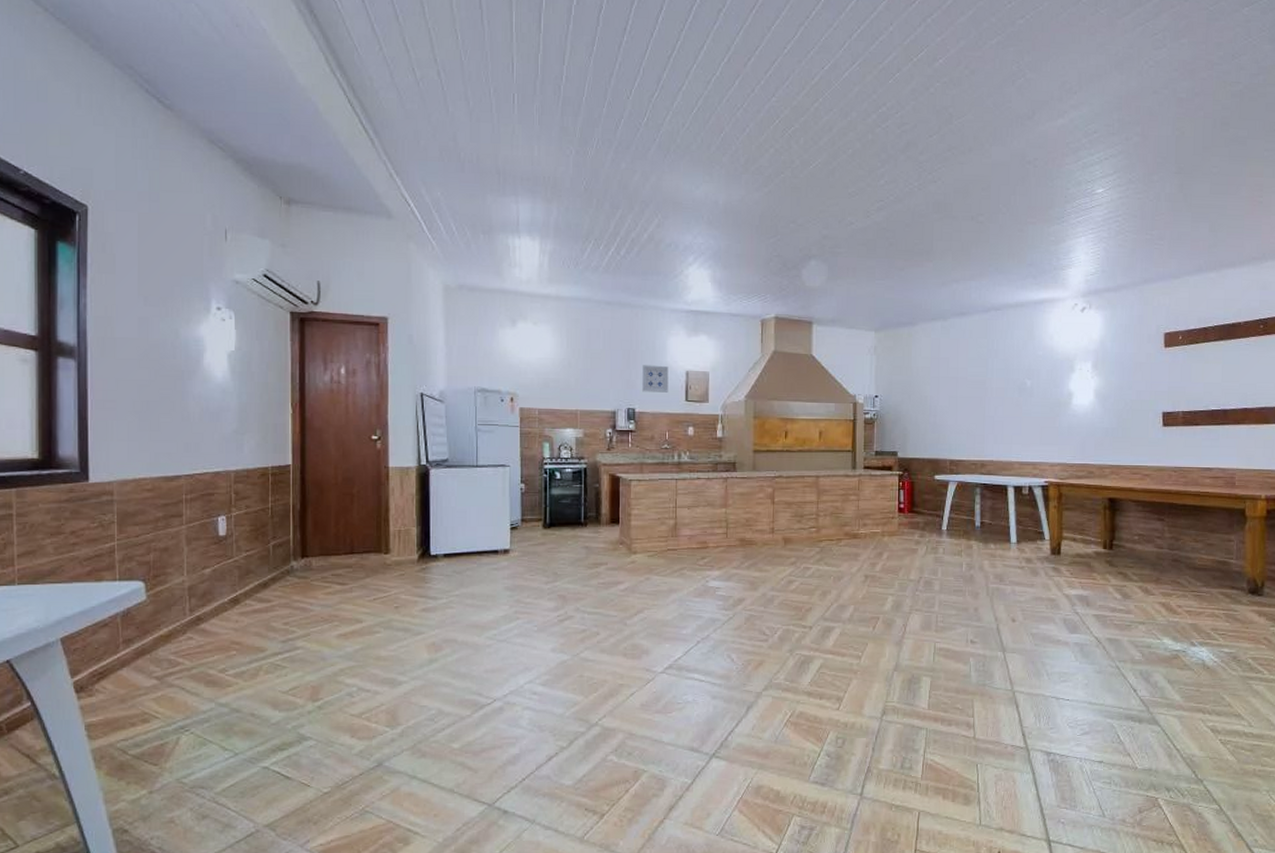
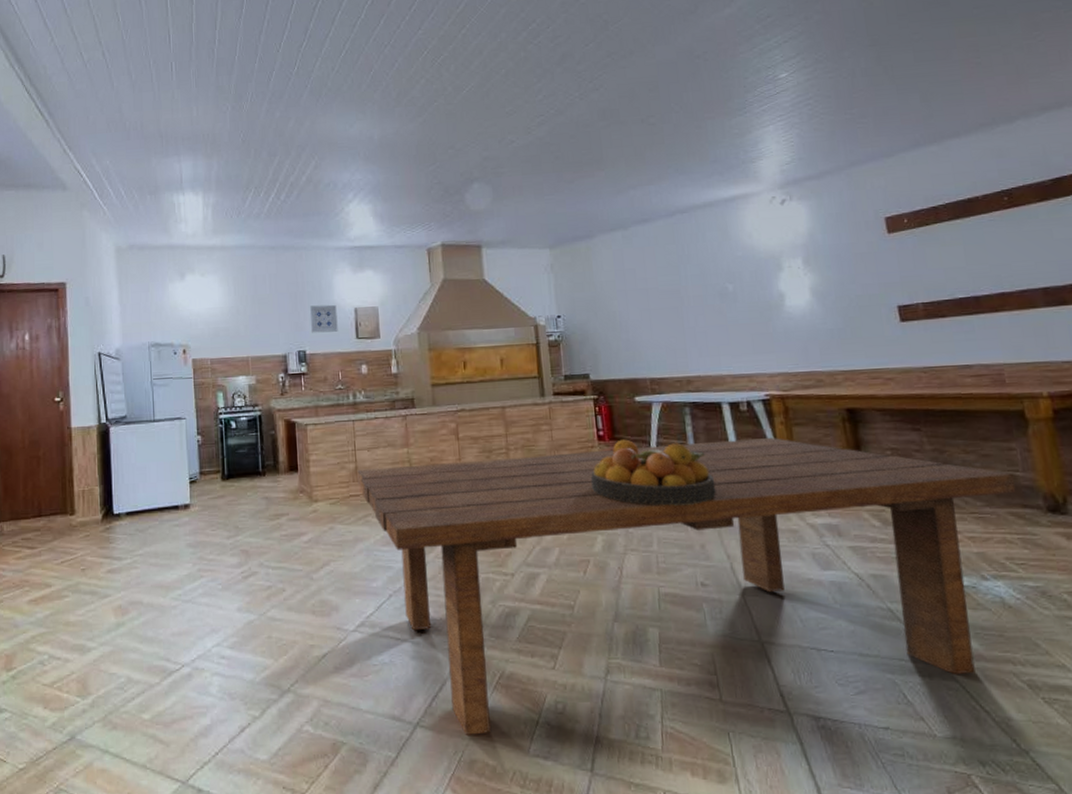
dining table: none [676,519,1229,765] -> present [357,438,1016,735]
fruit bowl: none [889,513,993,573] -> present [591,439,716,506]

